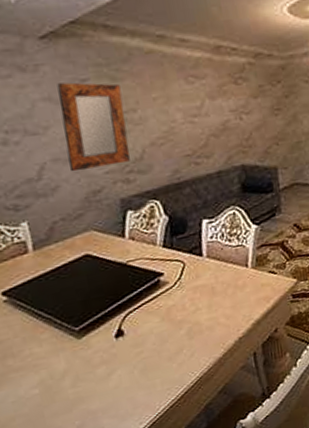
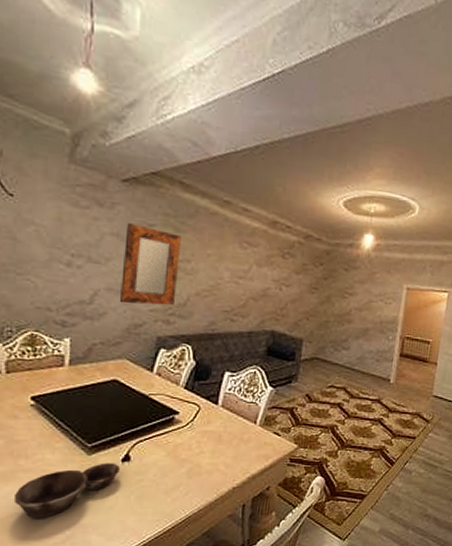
bowl: none [10,341,116,417] -> present [13,463,120,518]

